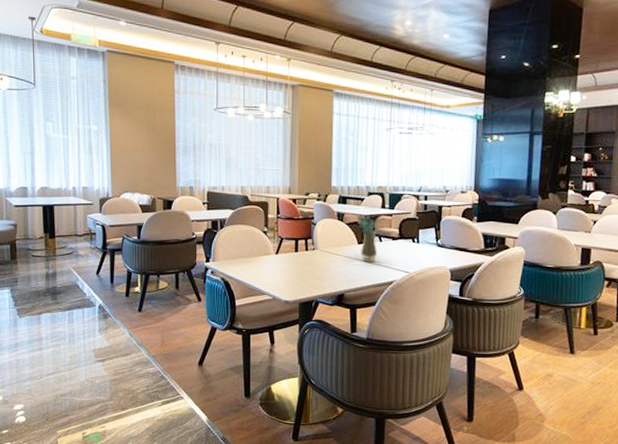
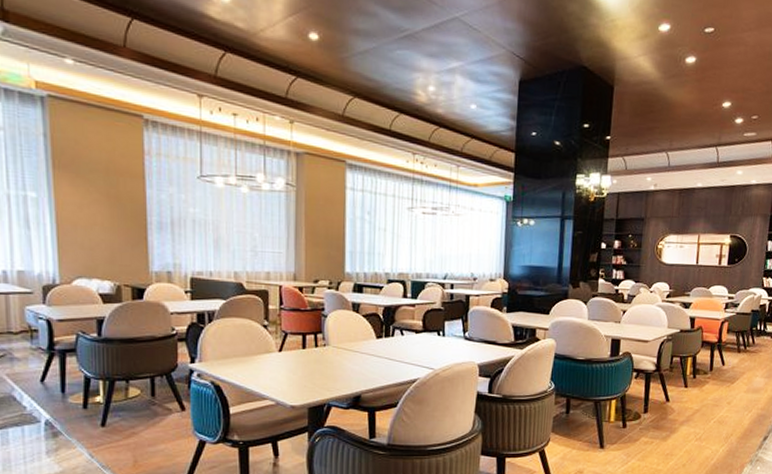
vase: present [357,214,377,263] -> none [375,304,398,359]

